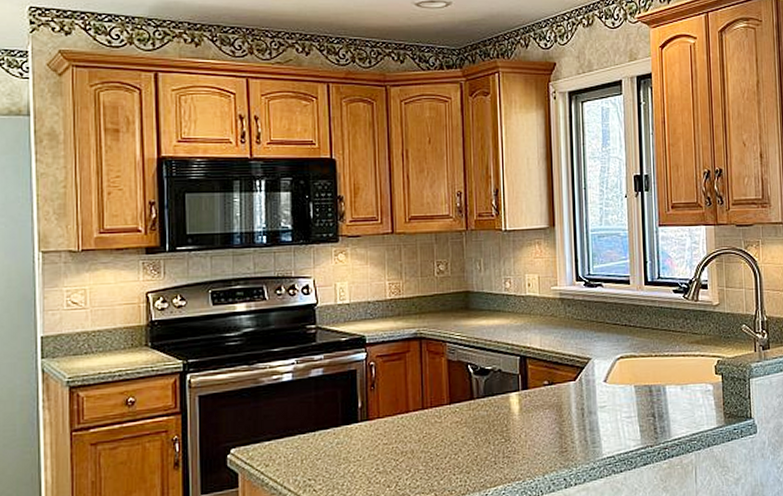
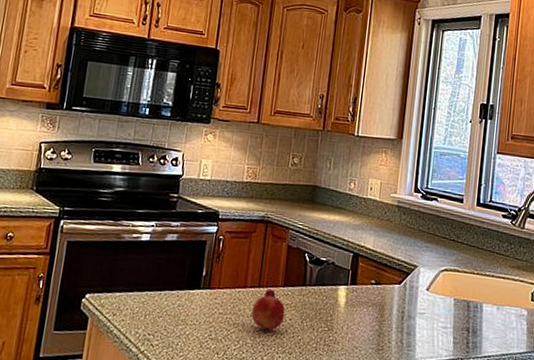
fruit: none [419,409,456,454] -> present [251,289,285,331]

